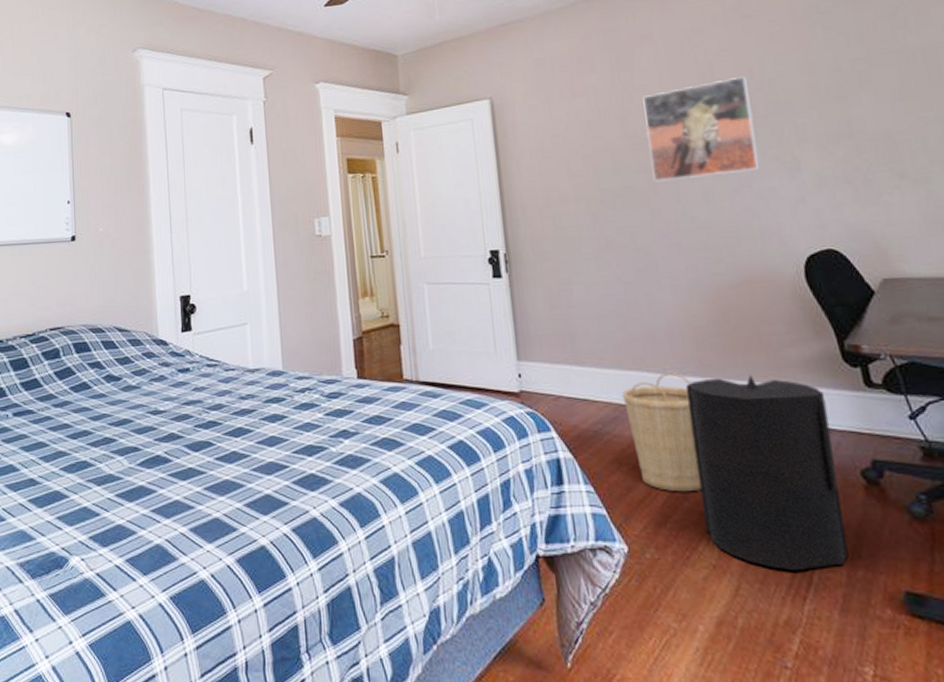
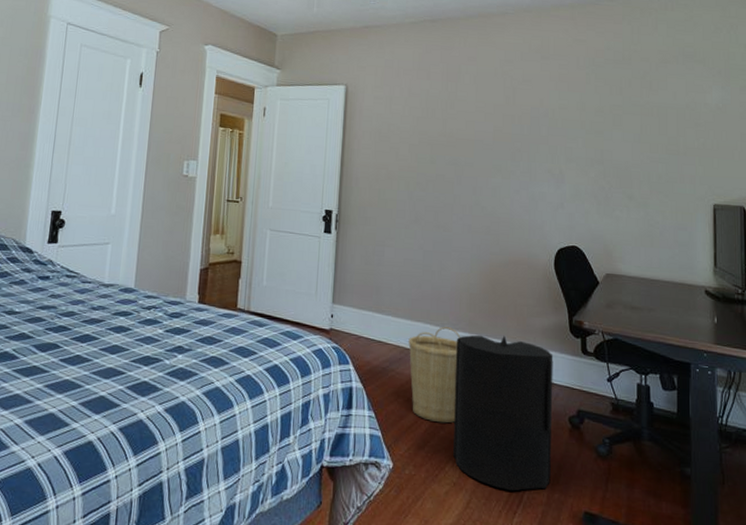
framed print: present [643,75,760,182] -> none [458,103,538,178]

